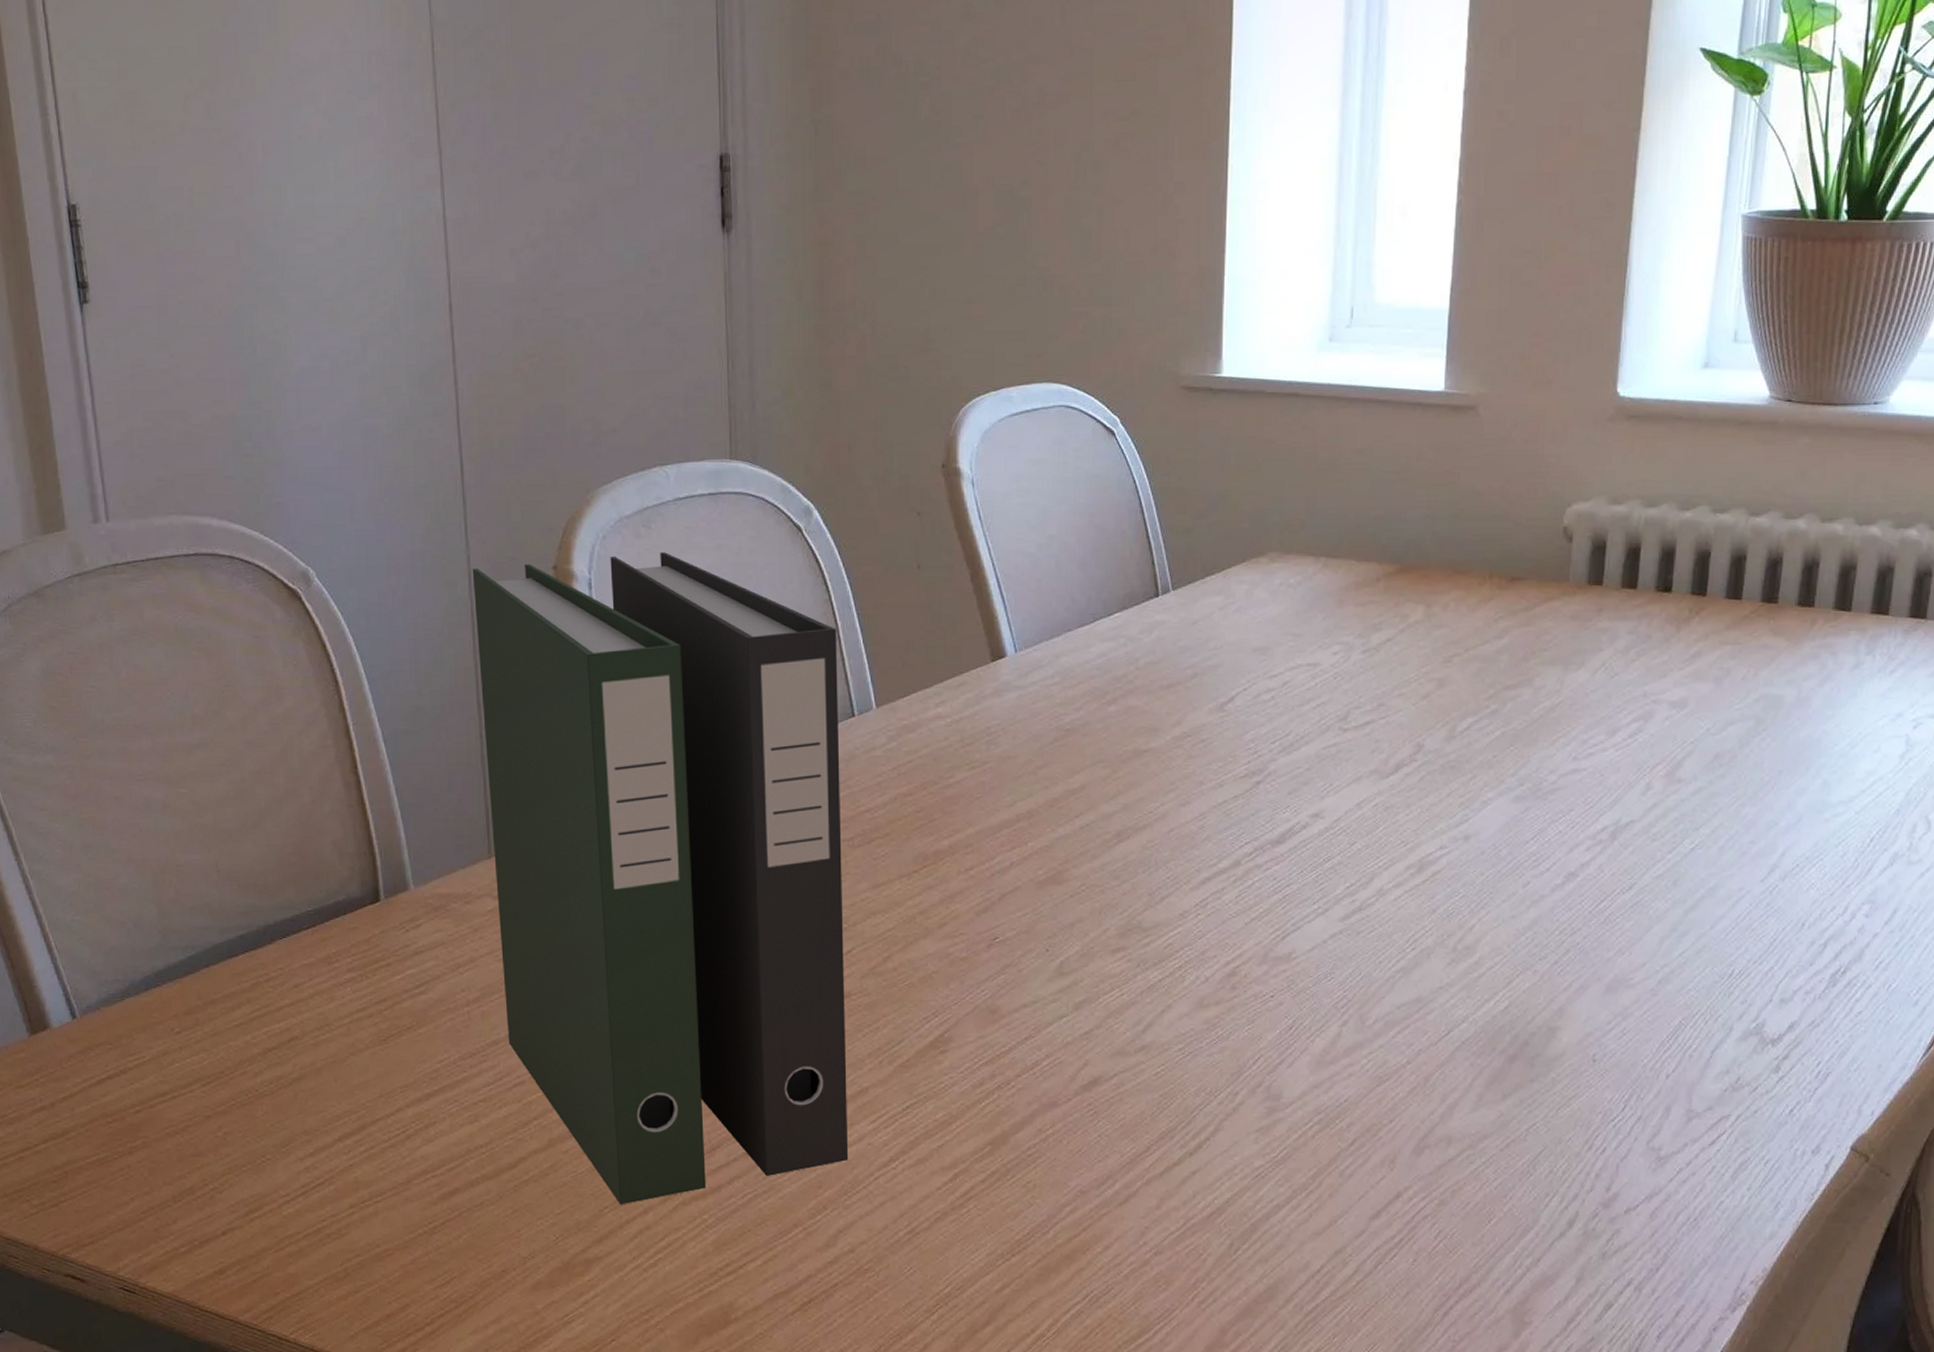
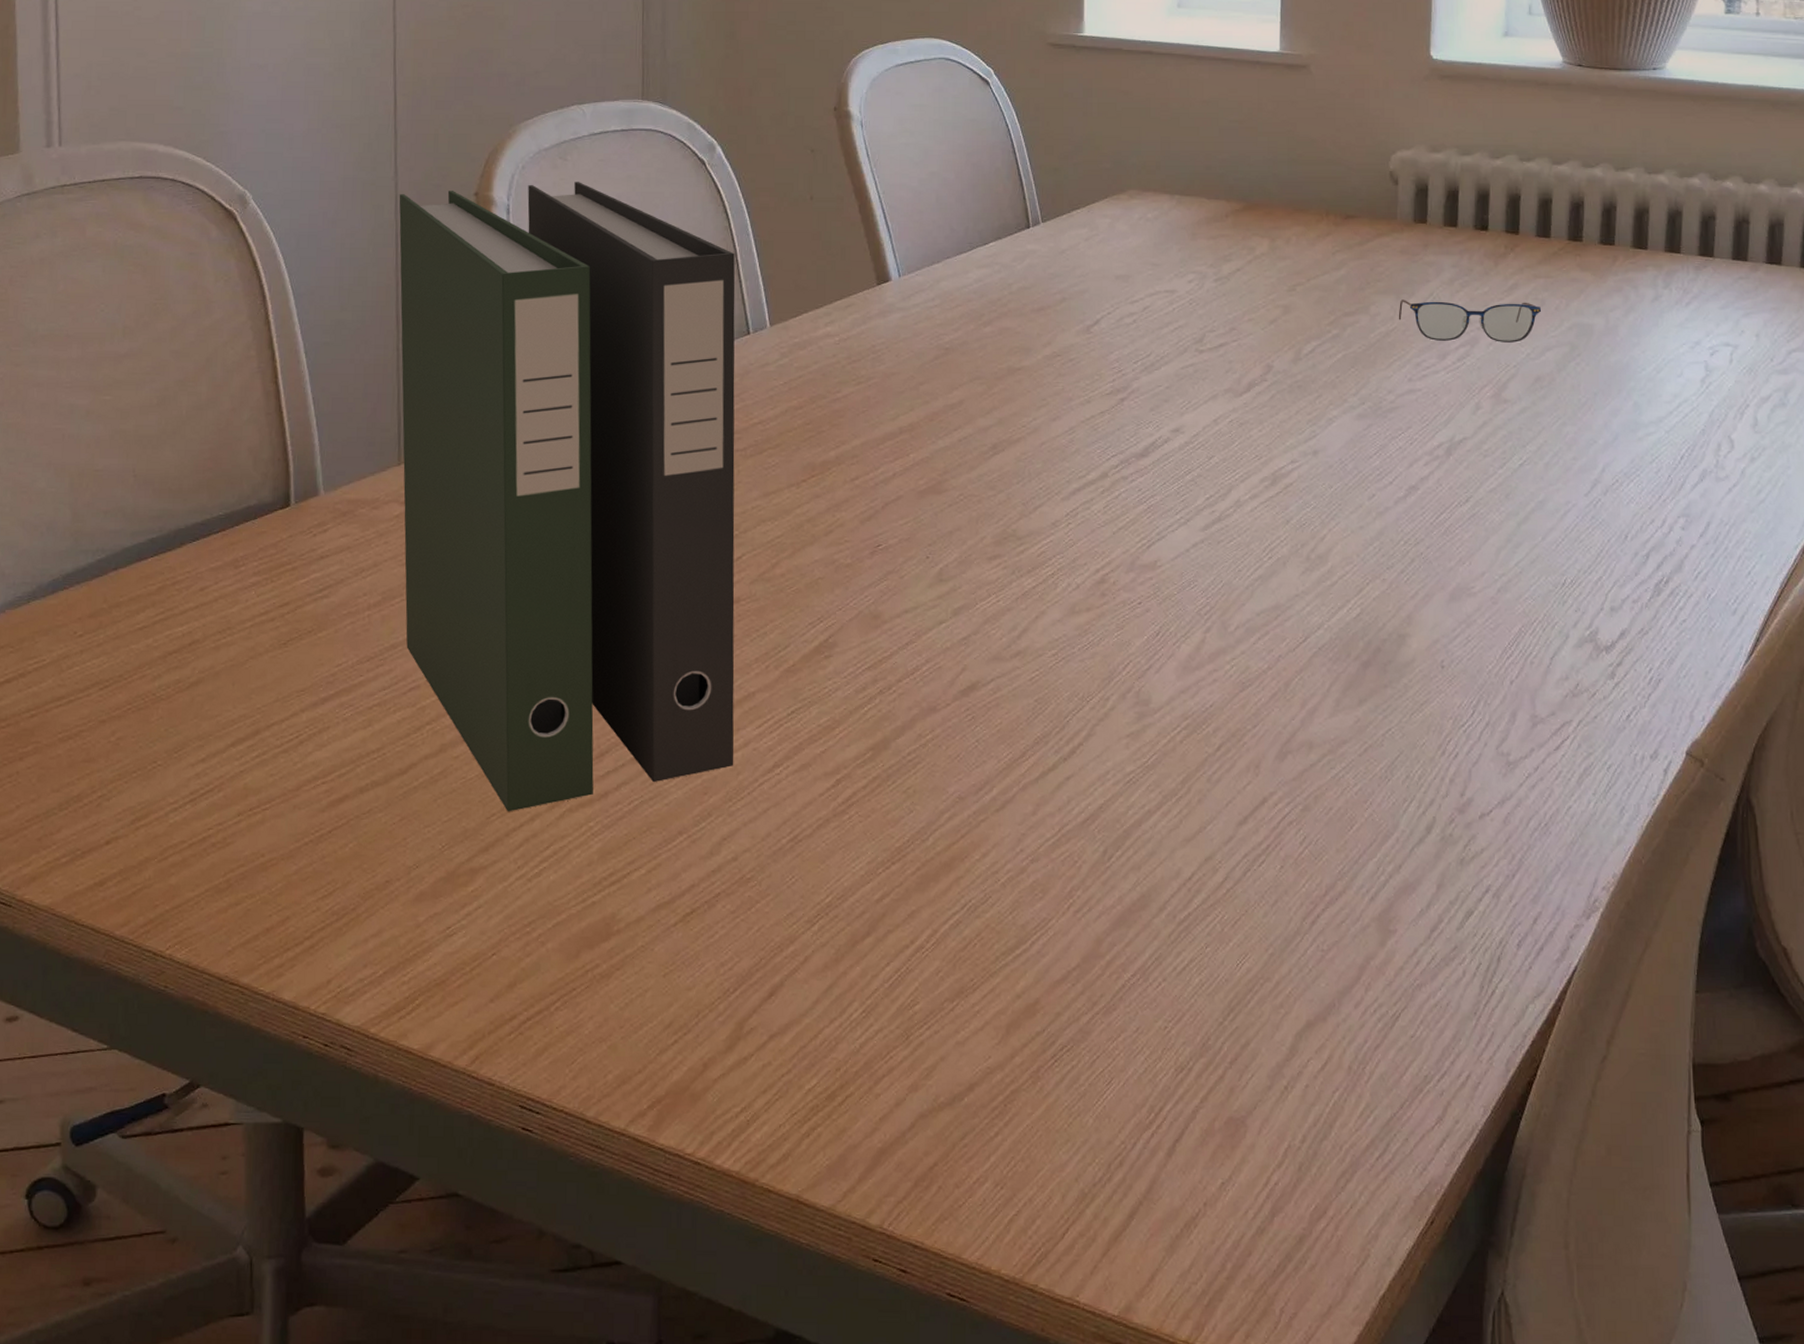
glasses: none [1565,671,1727,717] -> present [1398,300,1542,343]

